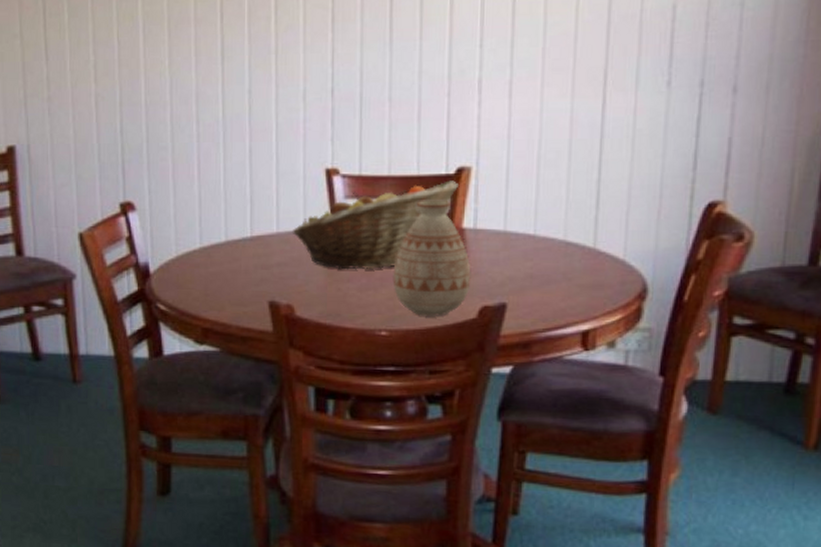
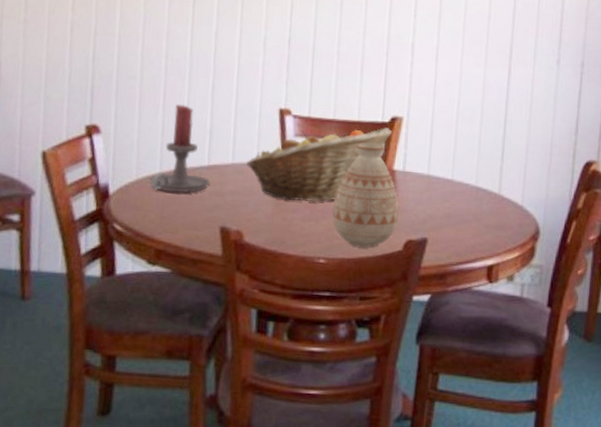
candle holder: none [189,173,255,267] -> present [149,104,211,193]

